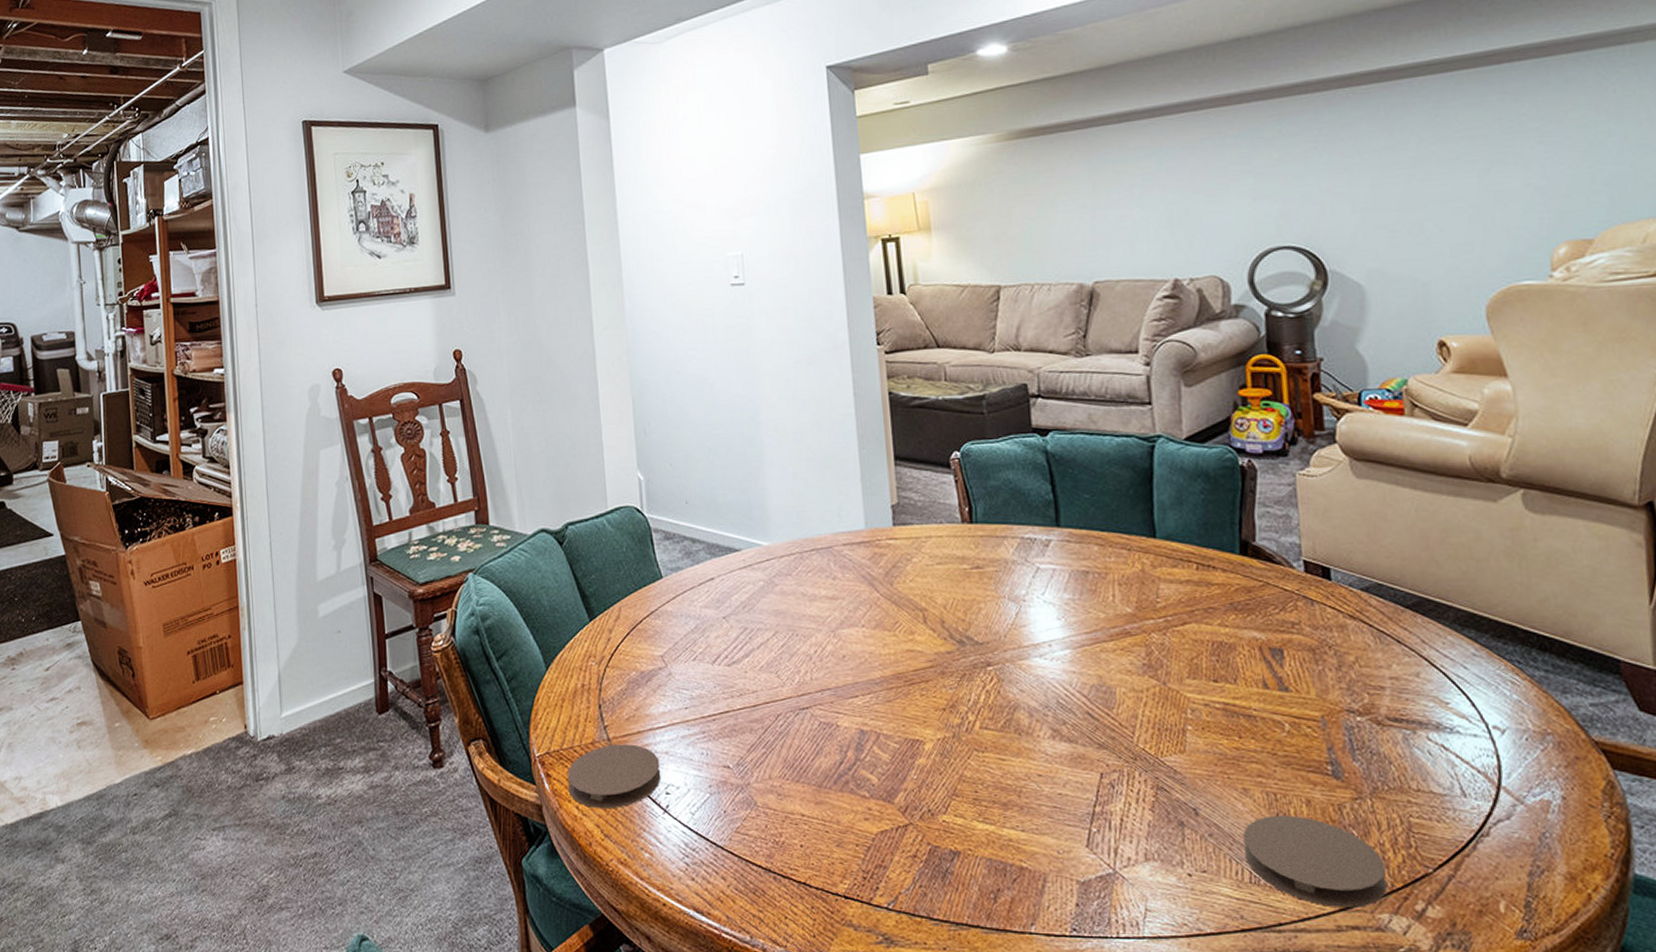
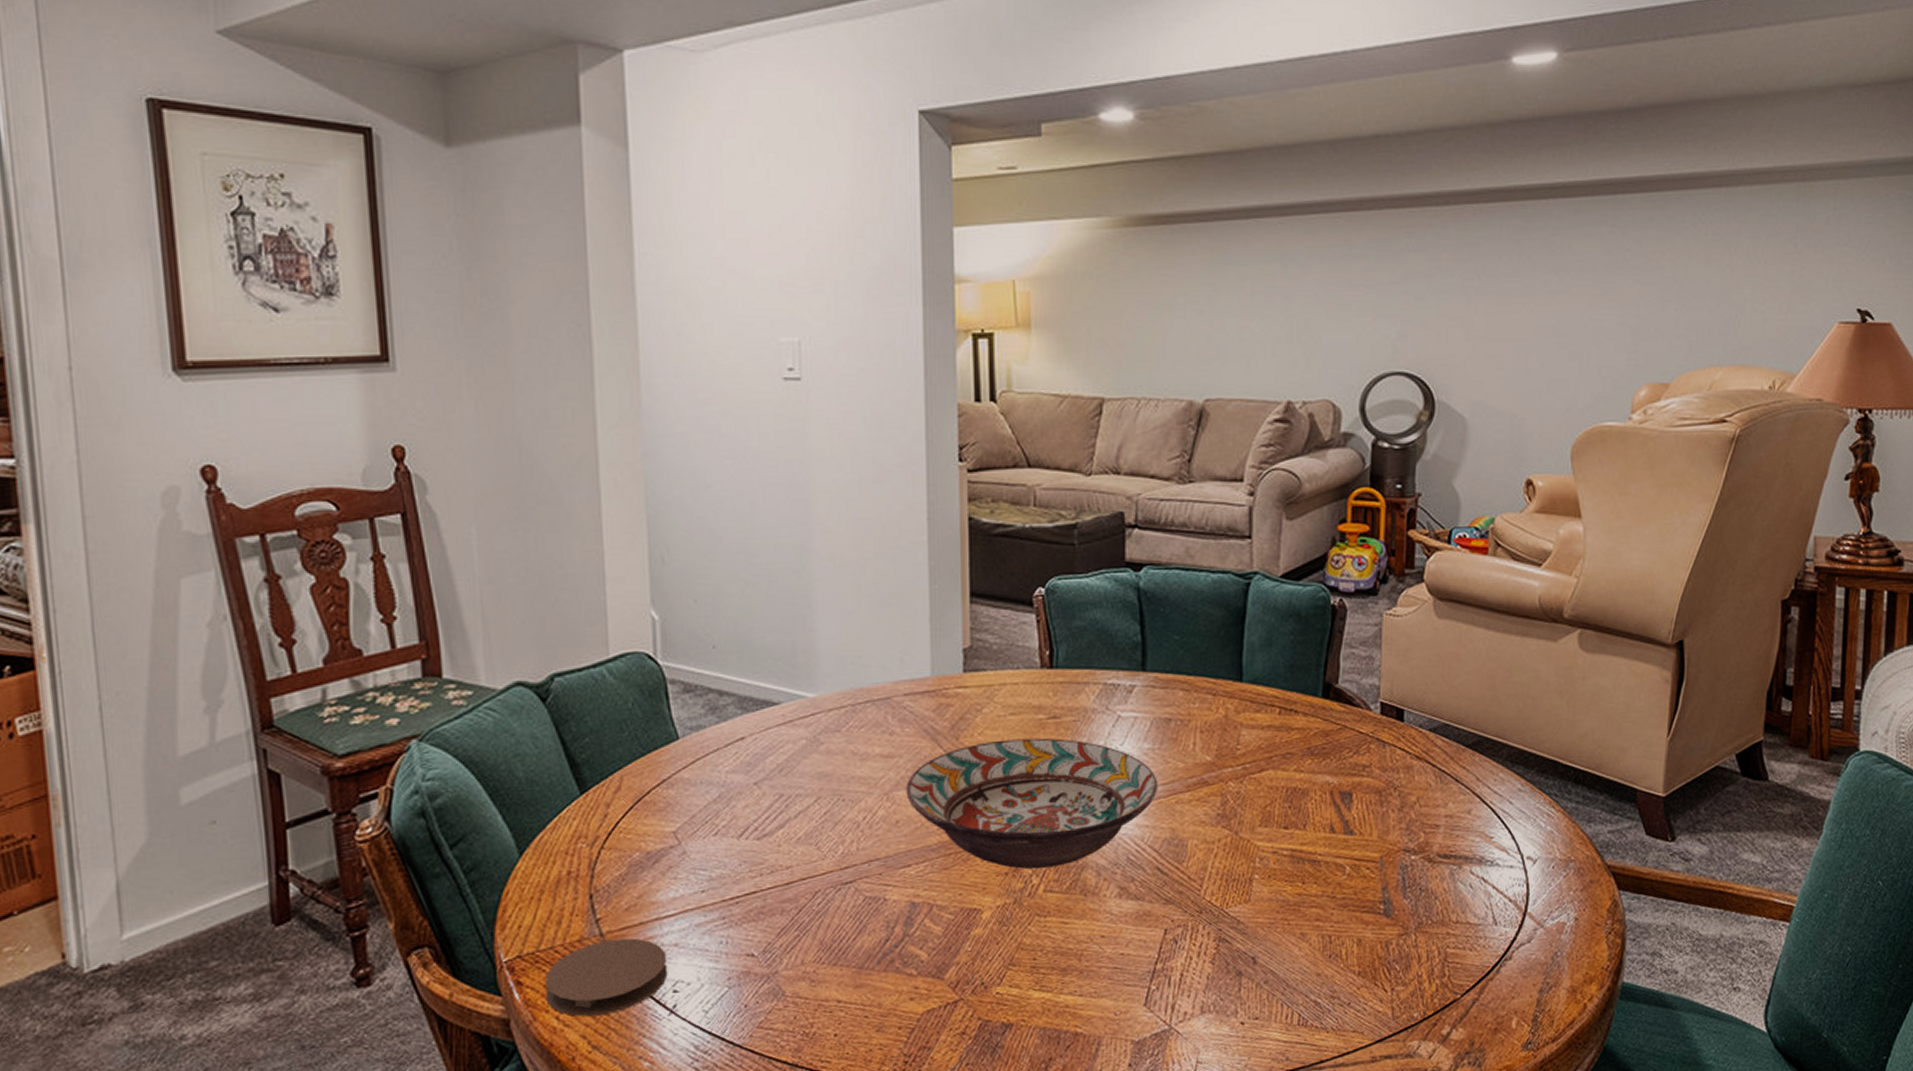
decorative bowl: none [849,586,1083,707] -> present [906,738,1159,869]
coaster: present [1243,815,1388,909] -> none [1296,956,1421,1040]

